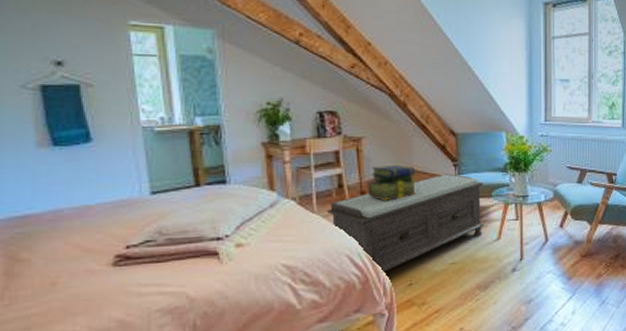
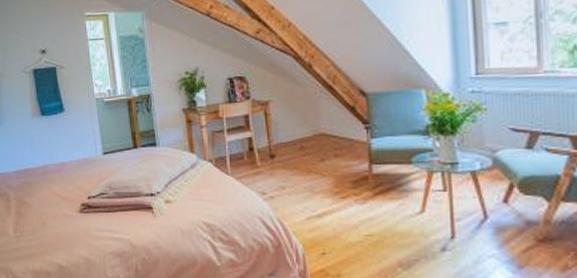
bench: present [327,173,485,273] -> none [240,137,405,239]
stack of books: present [368,164,416,201] -> none [277,127,325,165]

